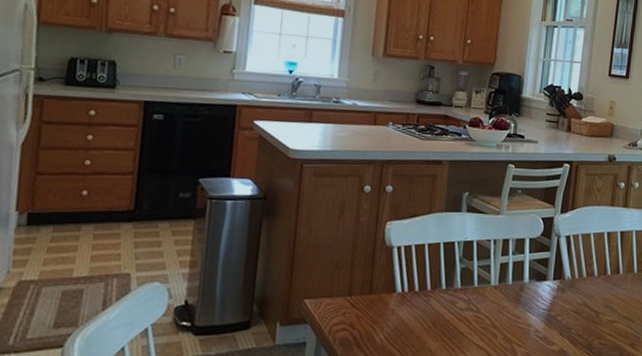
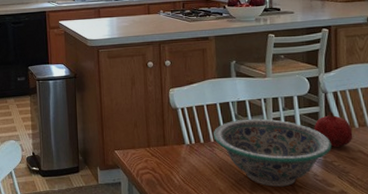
decorative bowl: none [431,263,557,346] -> present [213,118,332,187]
fruit: none [542,258,580,299] -> present [314,112,353,147]

